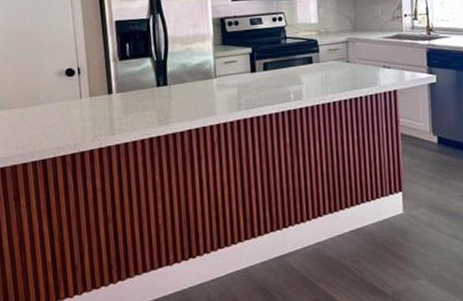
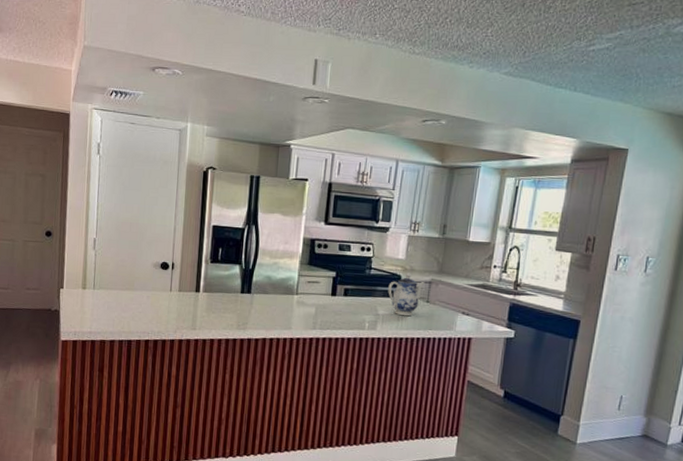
teapot: none [306,35,342,81] -> present [388,272,425,317]

